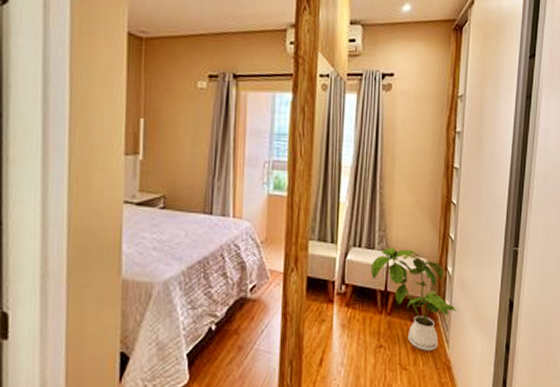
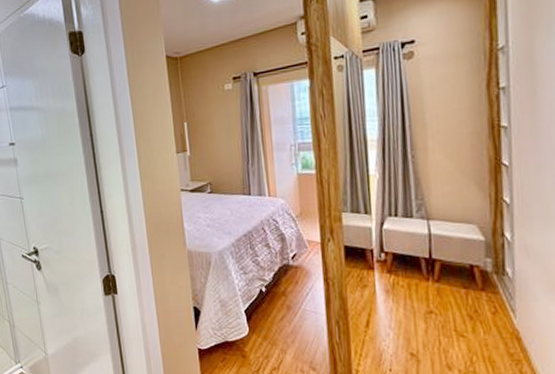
house plant: present [371,248,459,351] -> none [411,215,525,319]

